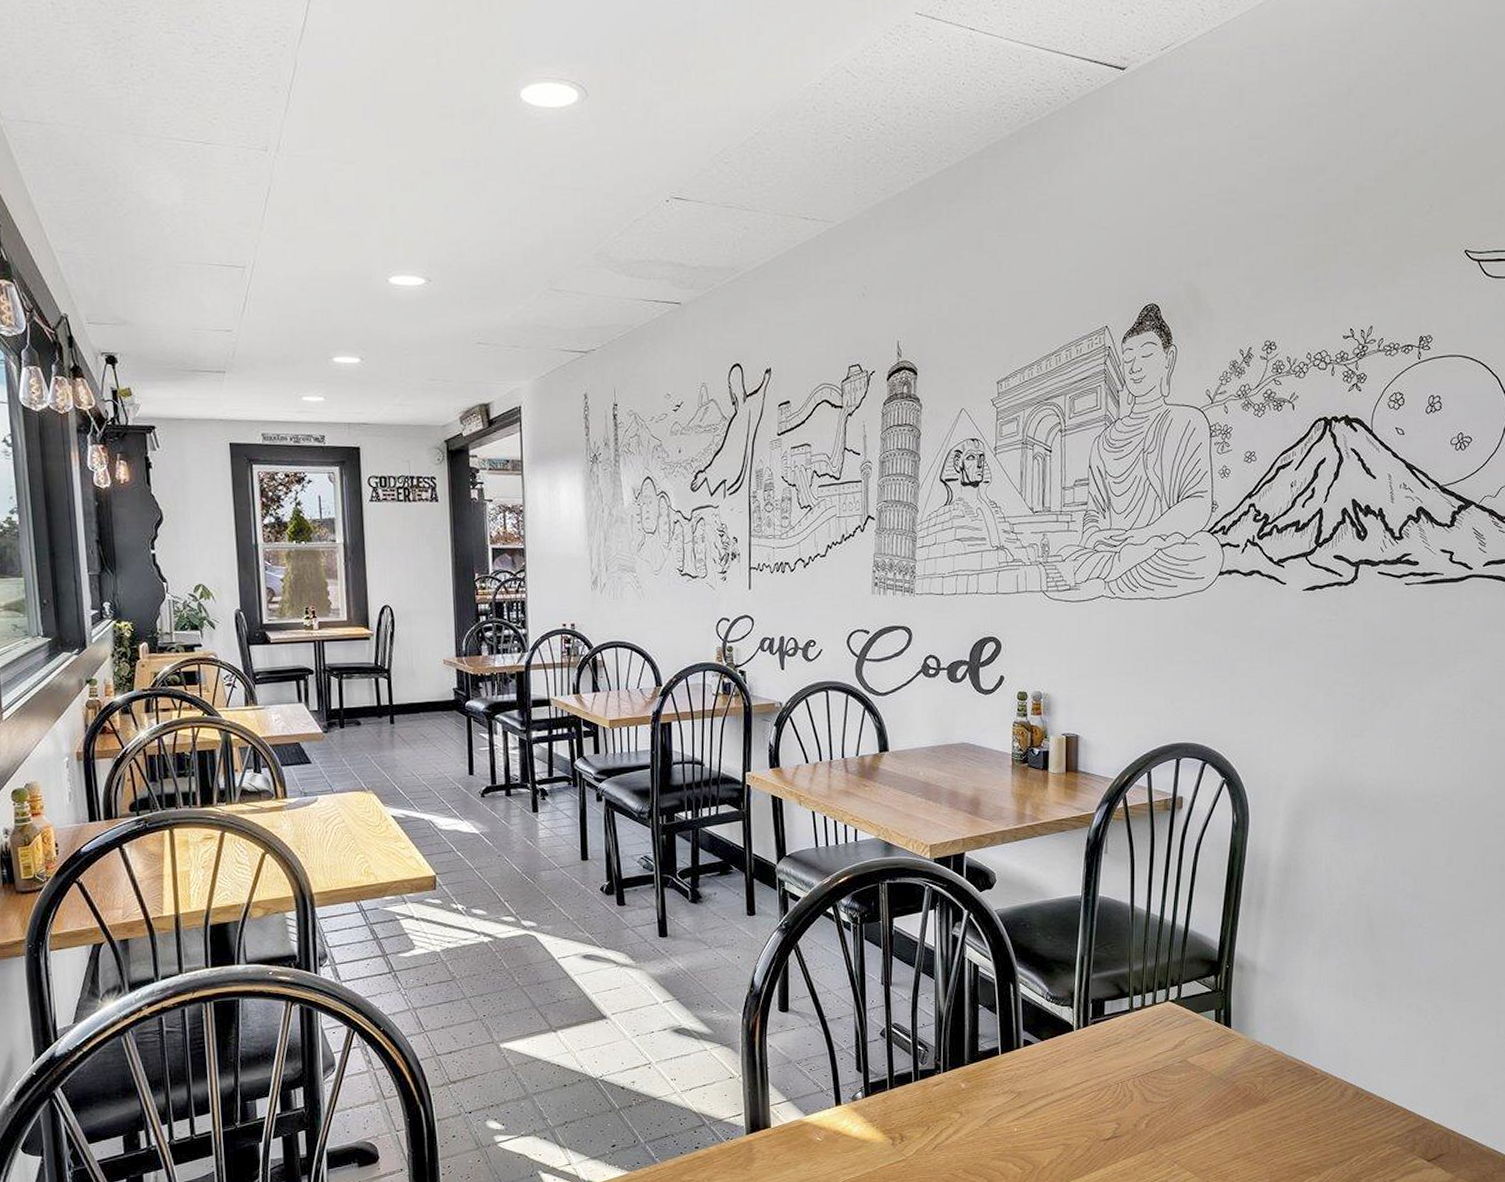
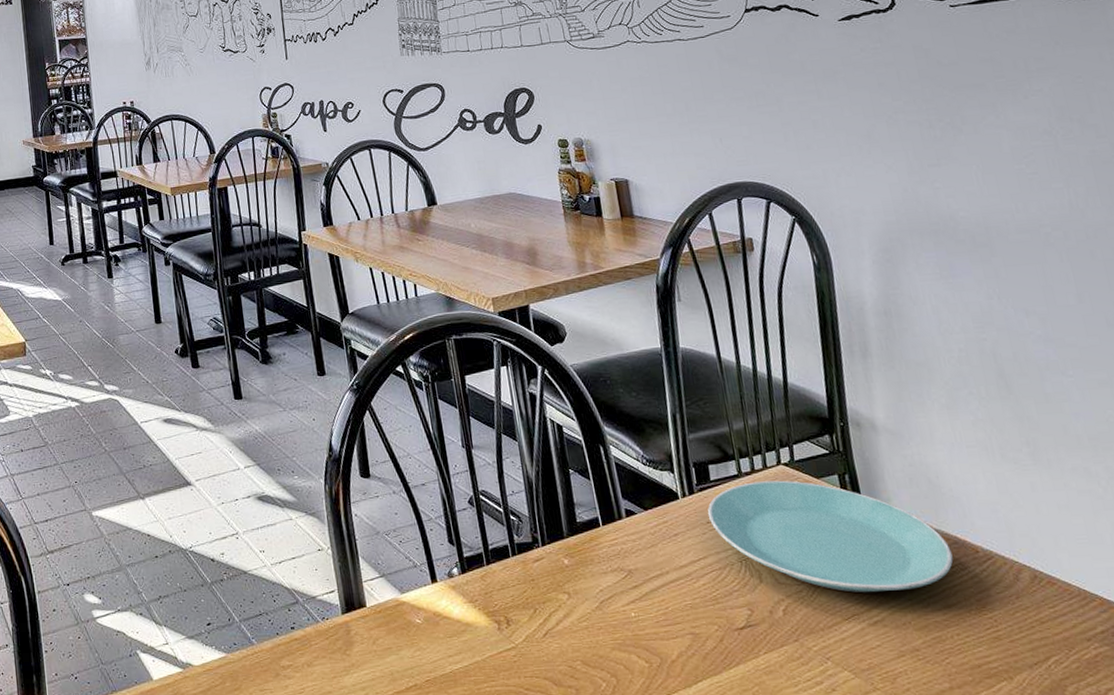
plate: none [1096,1014,1295,1108] -> present [707,480,953,593]

